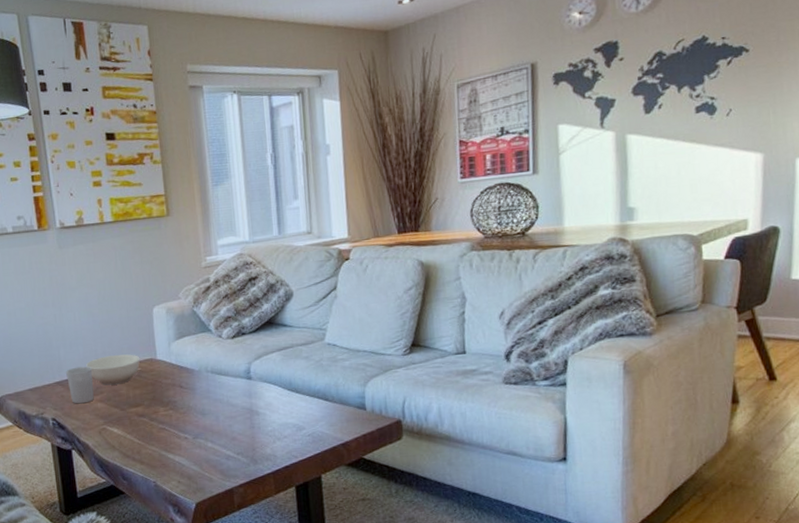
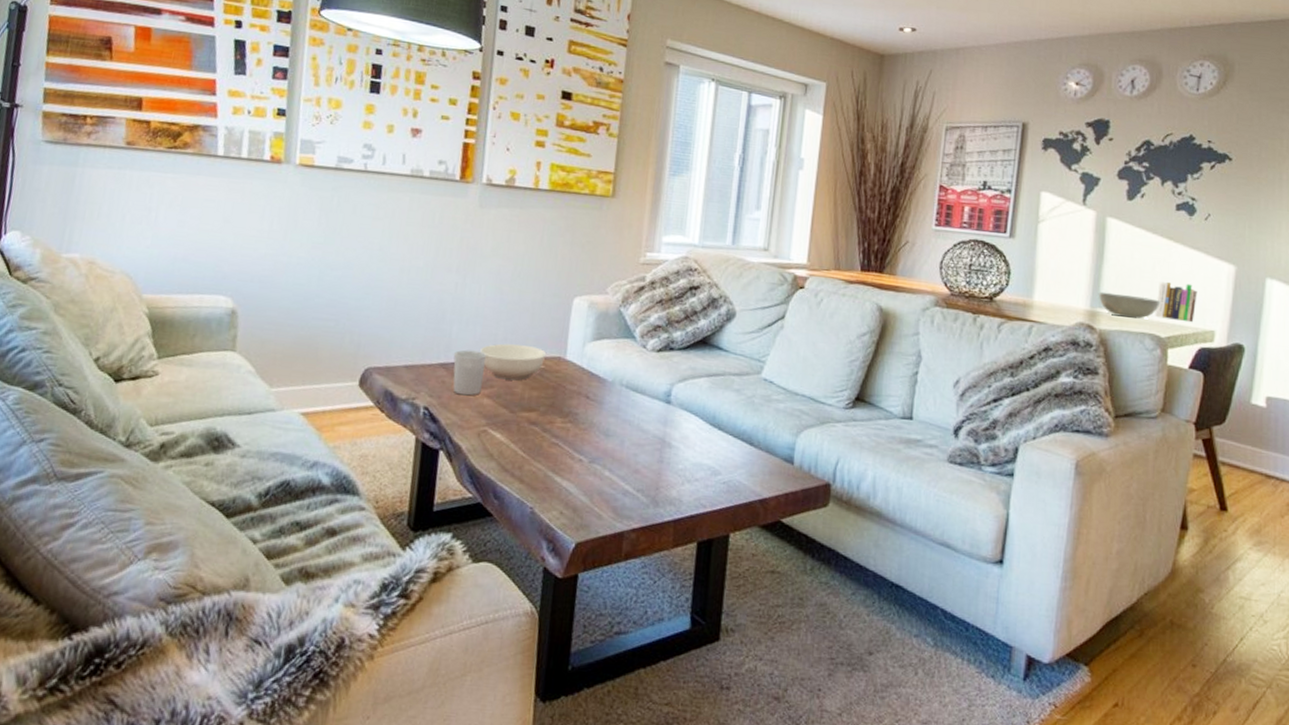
bowl: none [627,201,690,225] -> present [1099,291,1161,319]
books: none [685,180,727,219] -> present [1155,281,1198,323]

